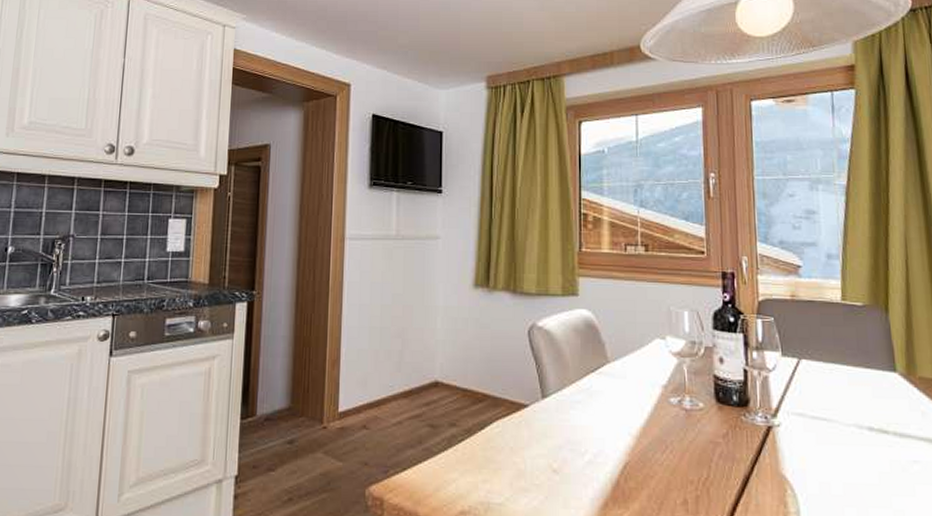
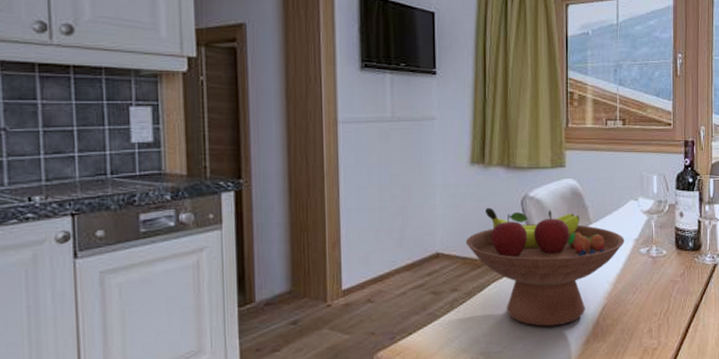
fruit bowl: none [466,335,650,482] -> present [465,207,625,327]

